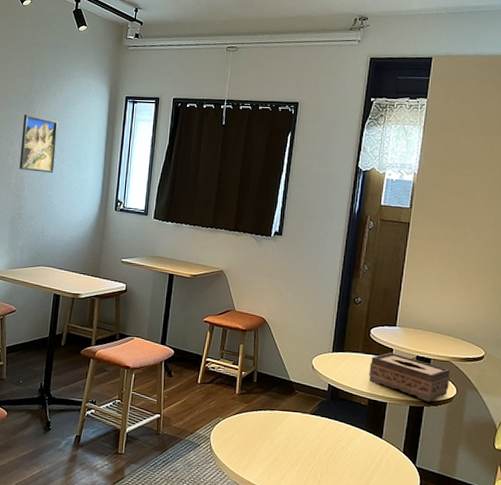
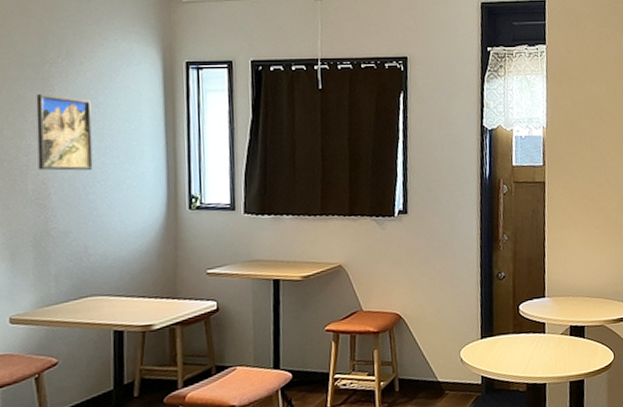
tissue box: present [369,352,451,402] -> none [523,327,607,374]

